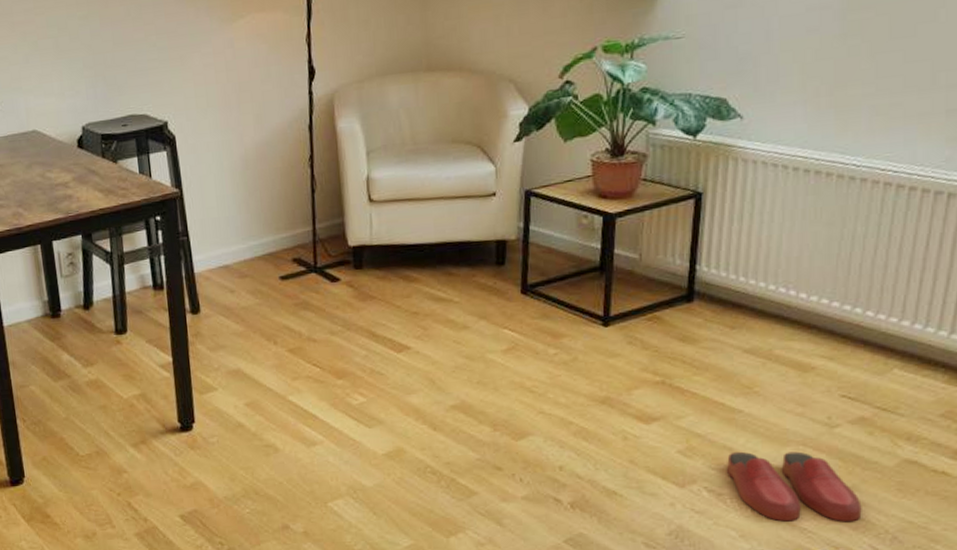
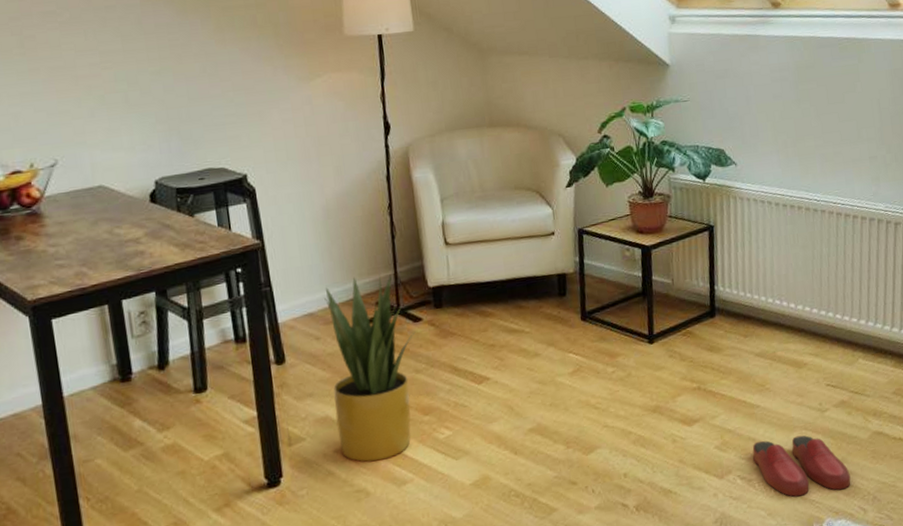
planter: none [240,230,333,419] -> present [324,274,416,462]

